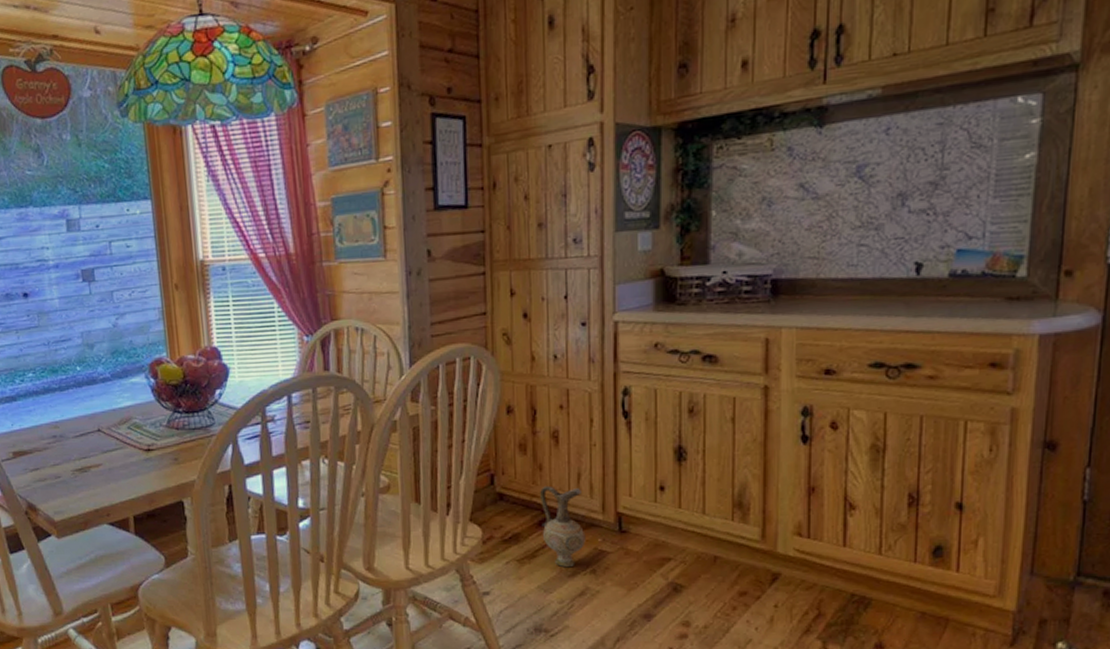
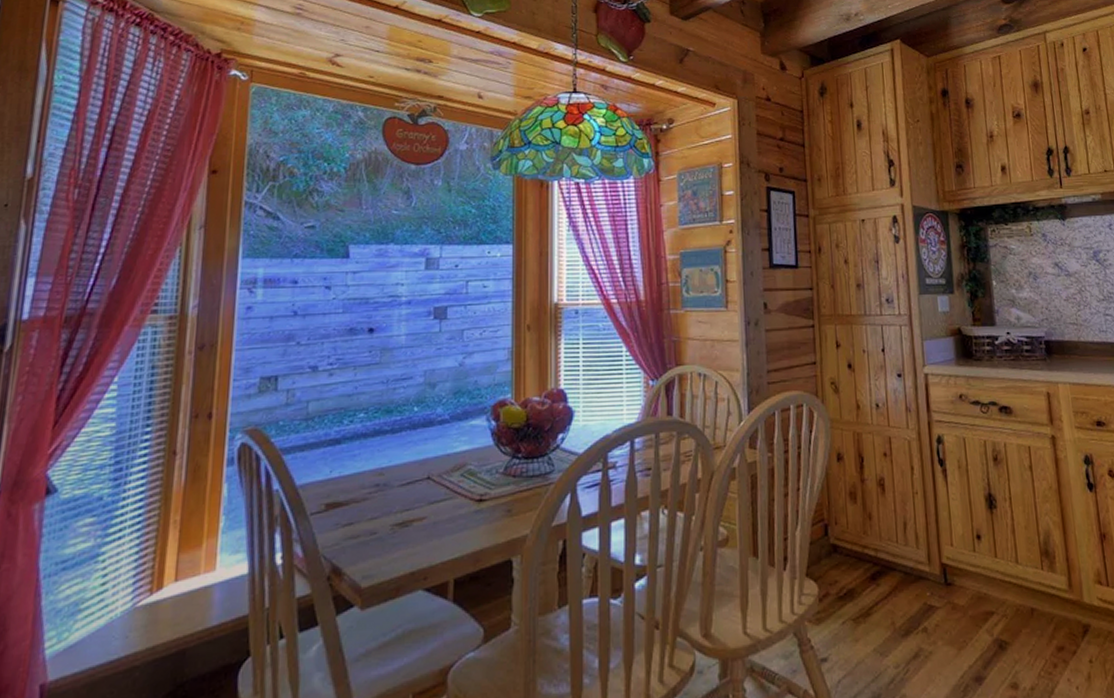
ceramic jug: present [540,485,586,568] -> none [871,535,916,627]

